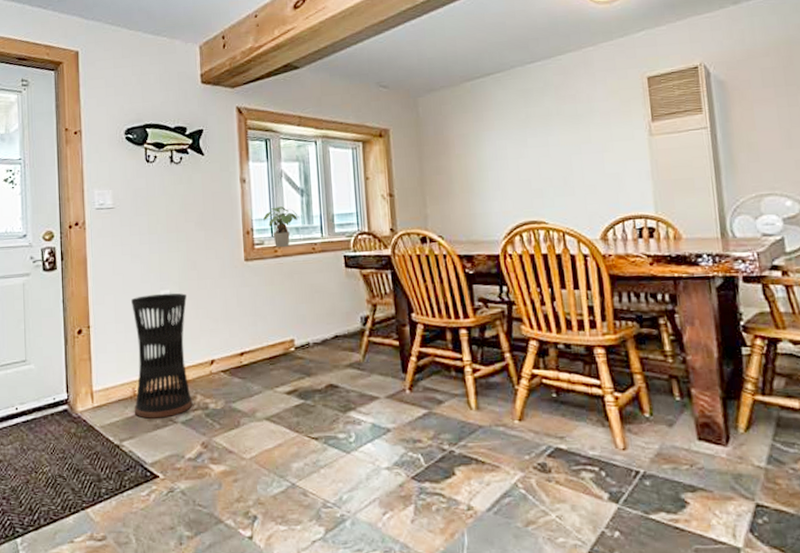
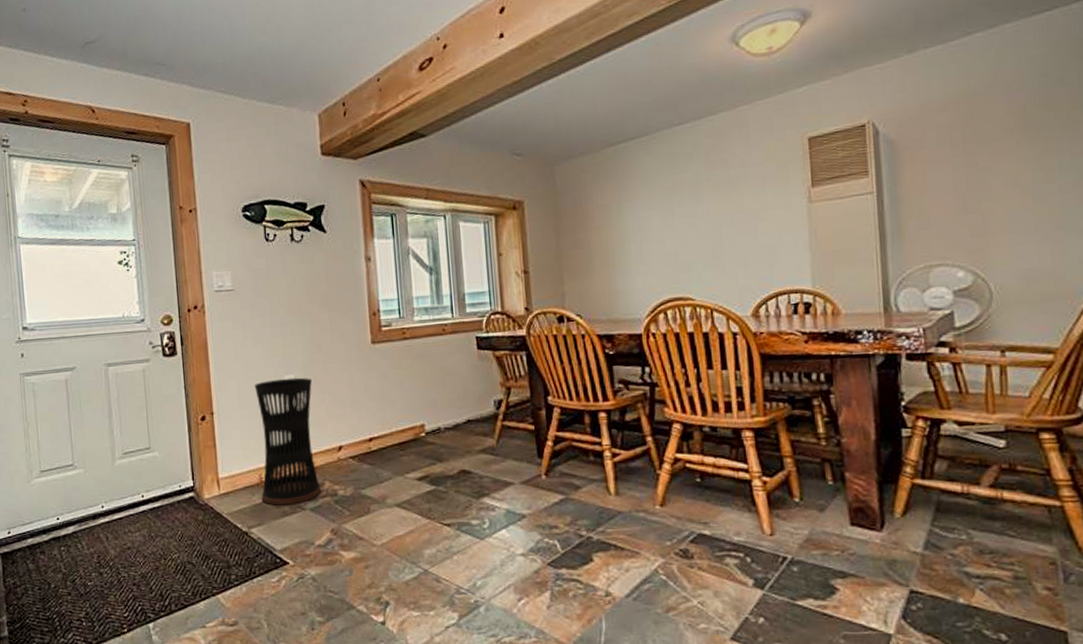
potted plant: present [263,206,300,247] -> none [390,286,429,329]

